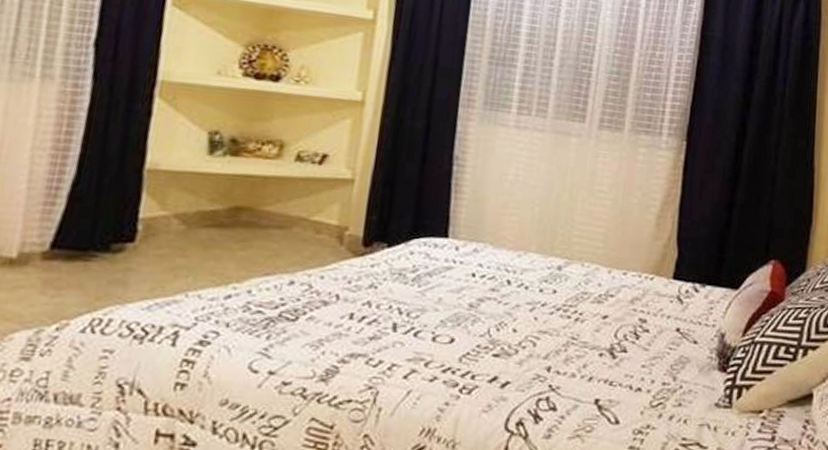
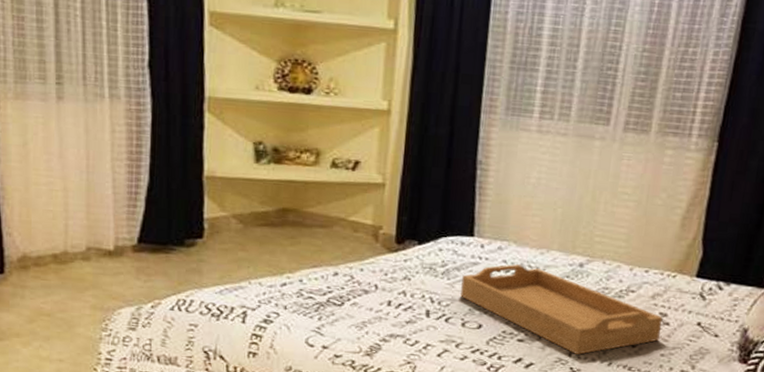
serving tray: none [432,268,643,369] -> present [460,264,663,355]

